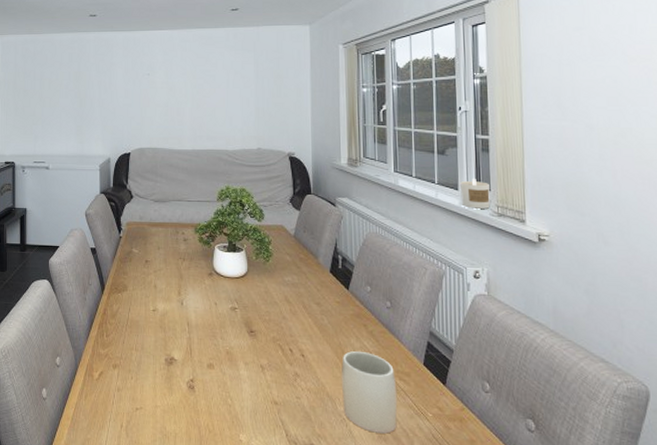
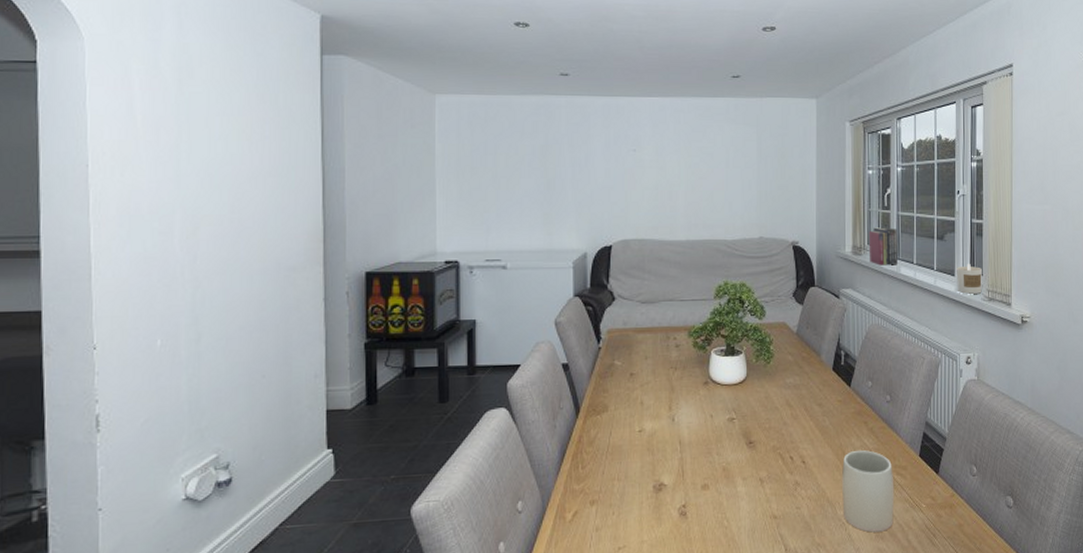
books: none [364,141,395,178] -> present [868,227,897,266]

